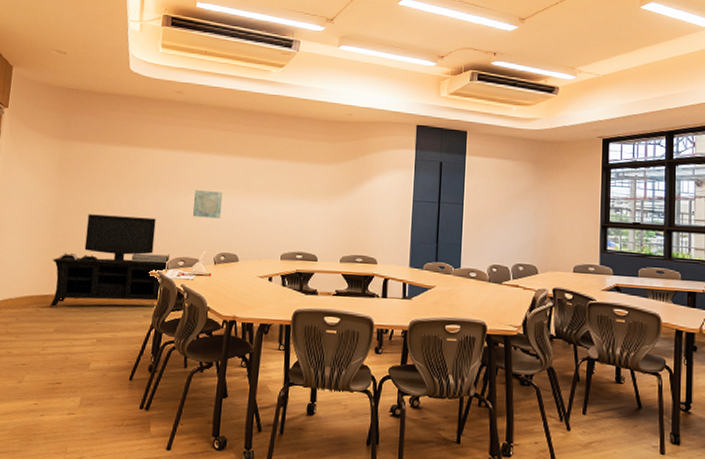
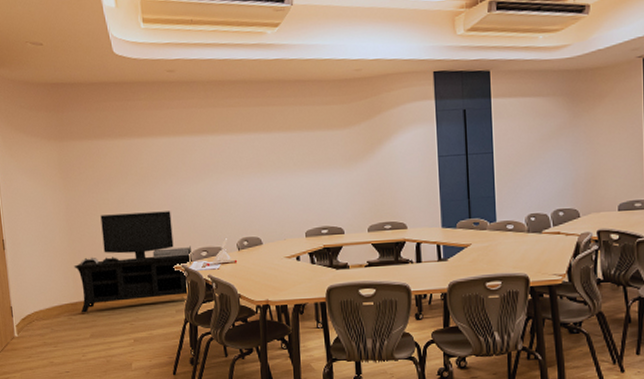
wall art: present [193,189,223,219] -> none [205,174,237,204]

